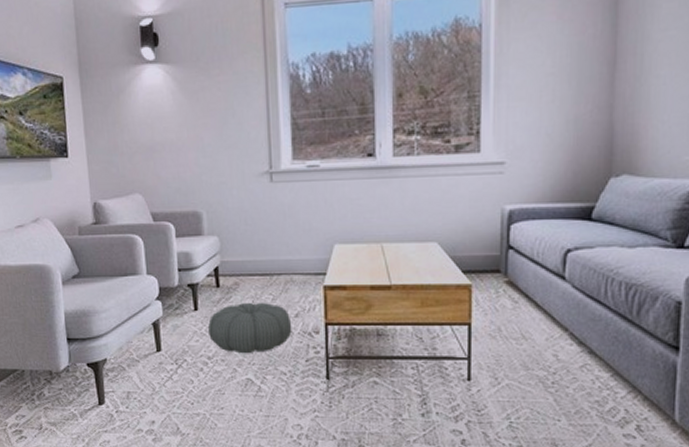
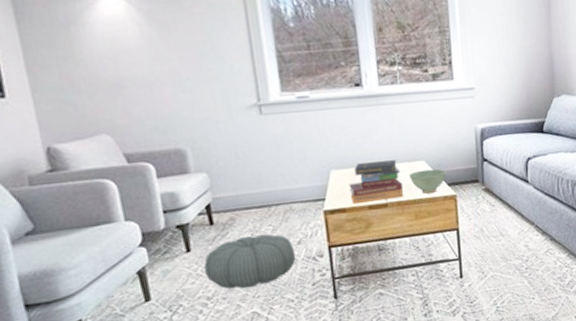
books: none [352,238,411,282] -> present [349,160,404,204]
bowl: none [419,252,462,279] -> present [410,169,446,194]

